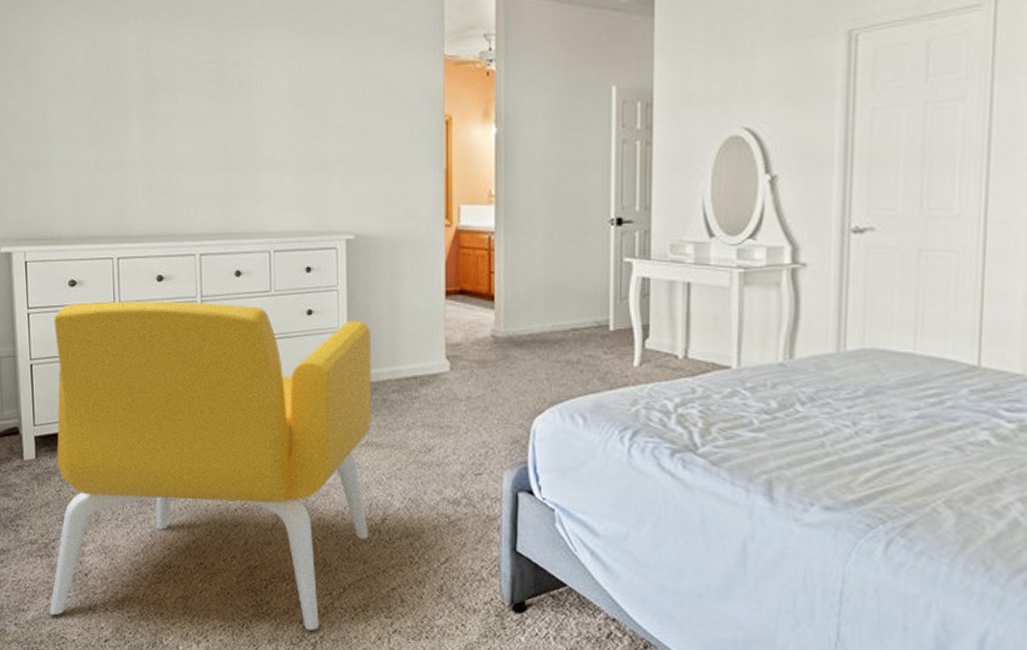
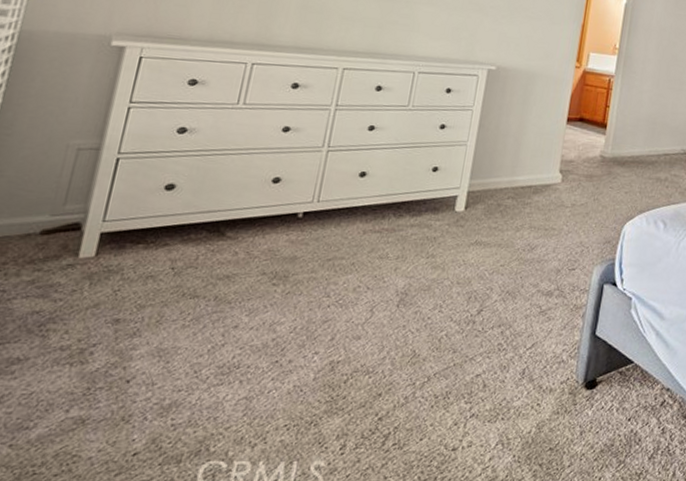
armchair: present [49,300,372,631] -> none [65,101,497,431]

